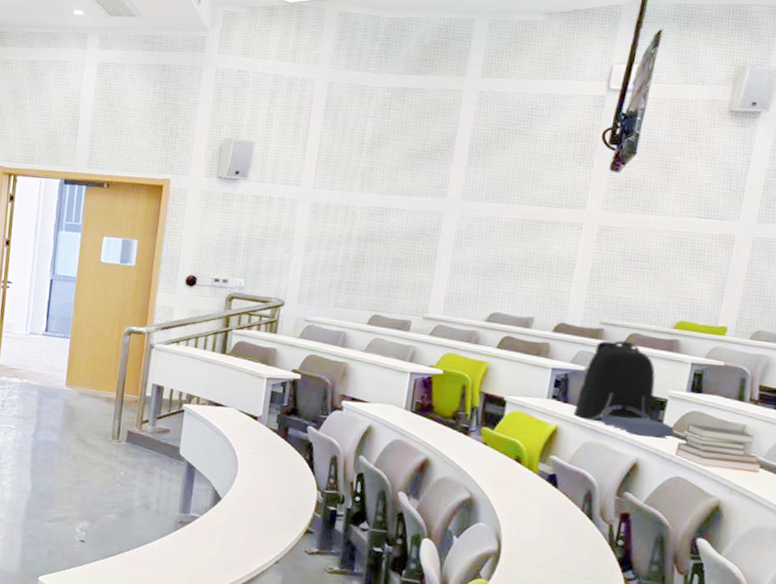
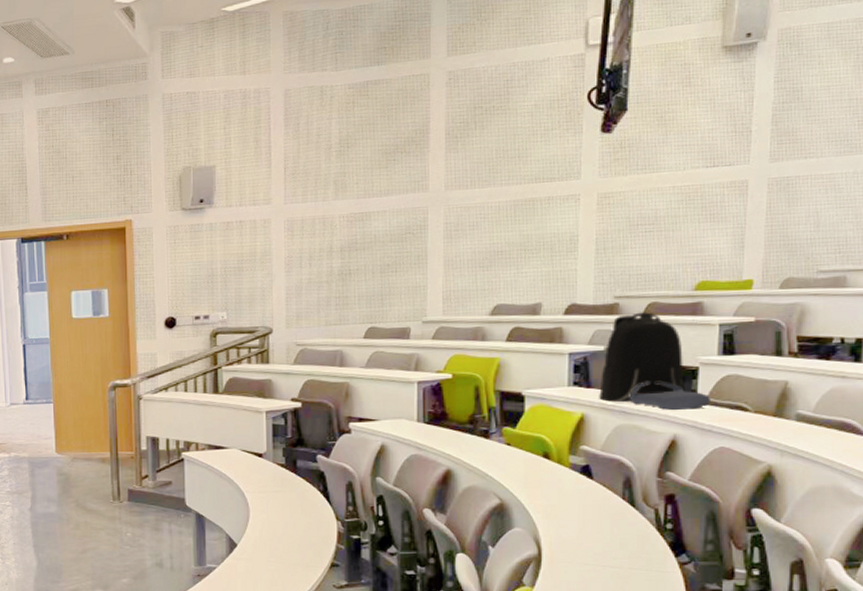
books: present [675,423,762,472] -> none [715,387,811,432]

